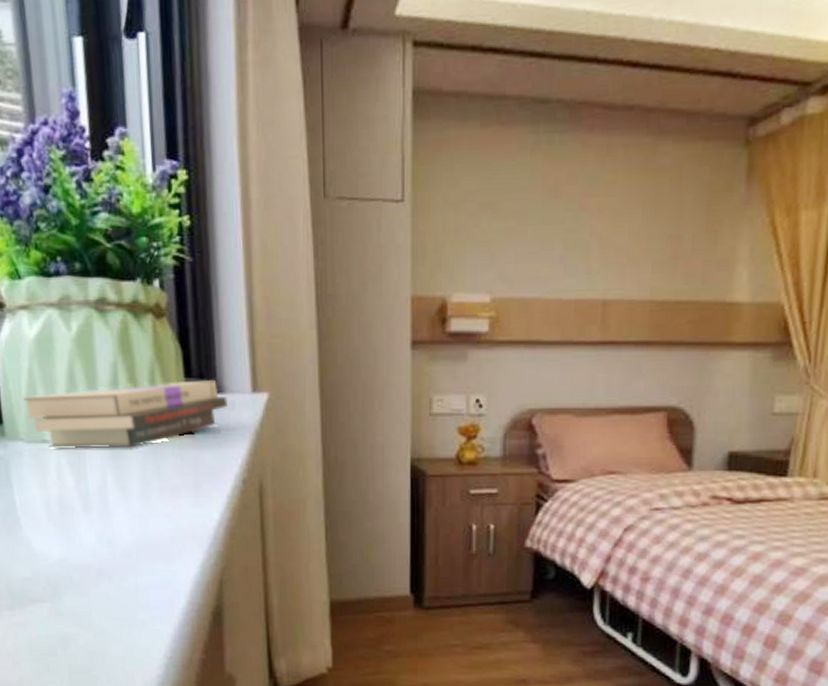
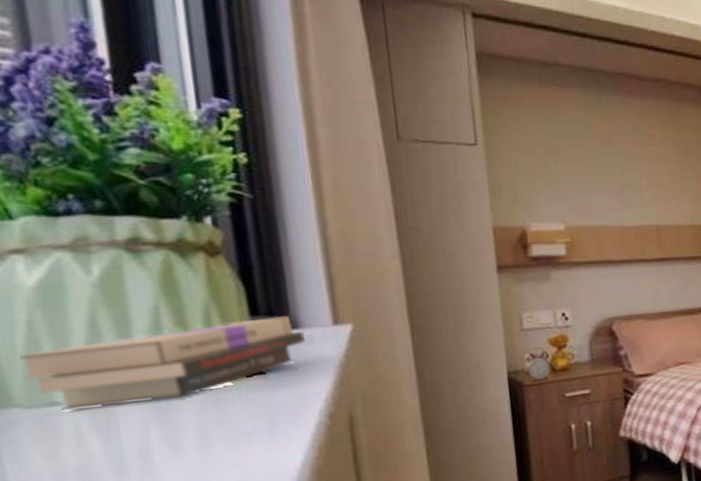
alarm clock: none [429,435,458,474] -> present [524,347,551,384]

